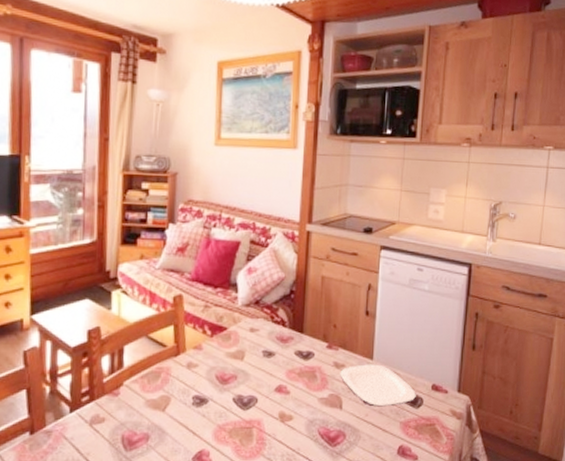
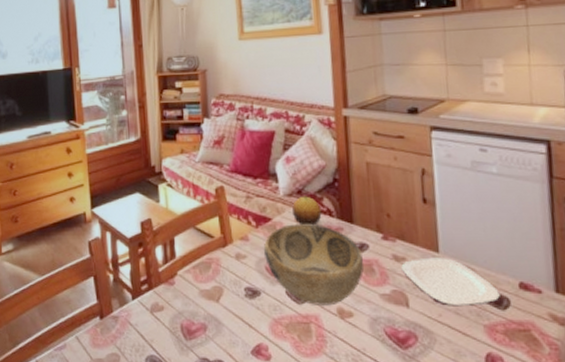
decorative bowl: none [215,334,308,411] -> present [263,224,364,306]
fruit: none [248,306,276,335] -> present [292,196,322,226]

